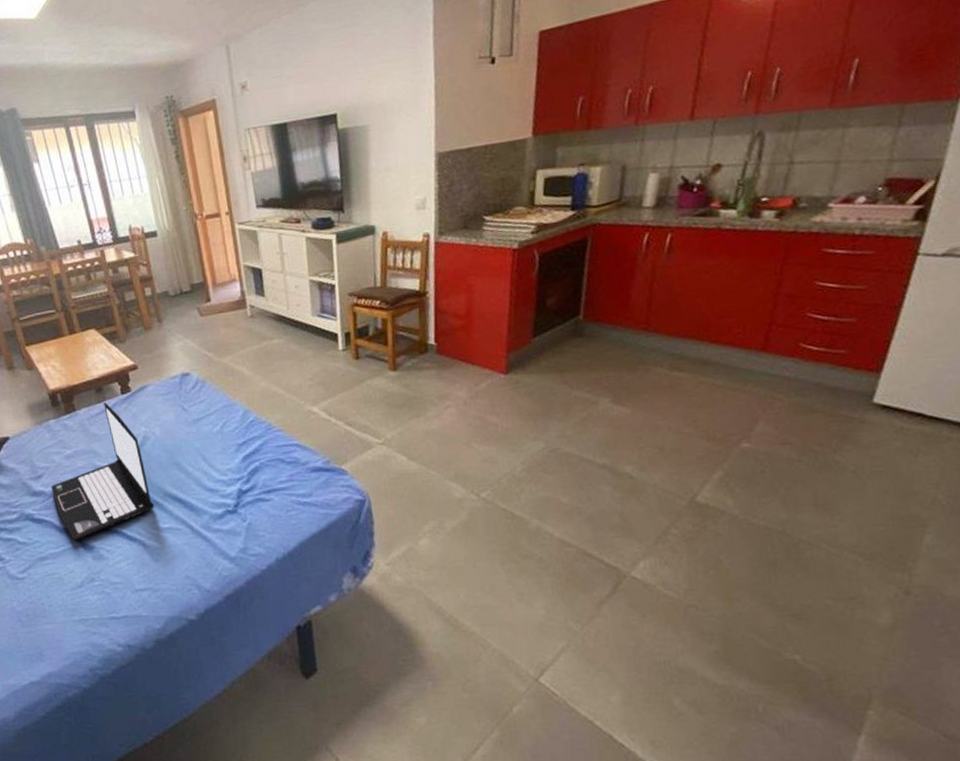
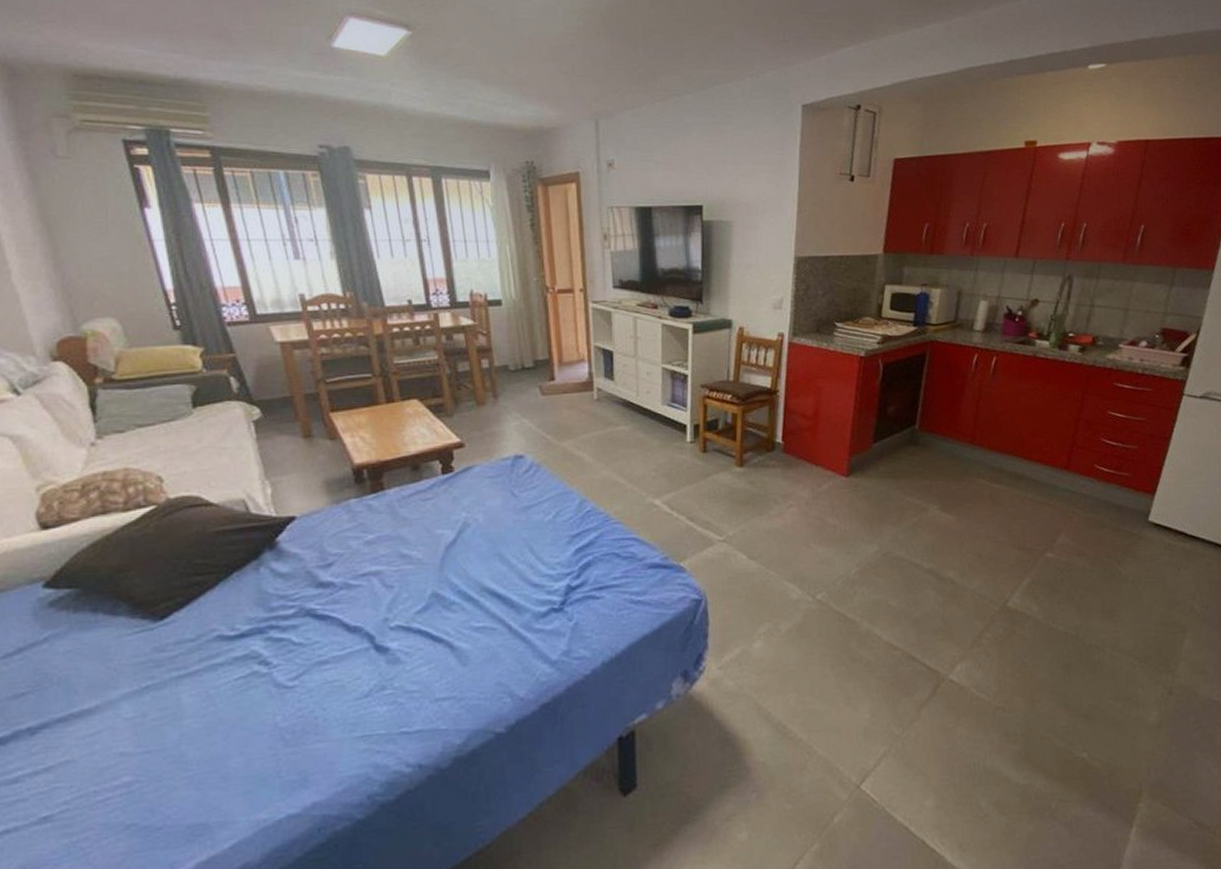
laptop: present [51,401,154,541] -> none [343,481,468,641]

